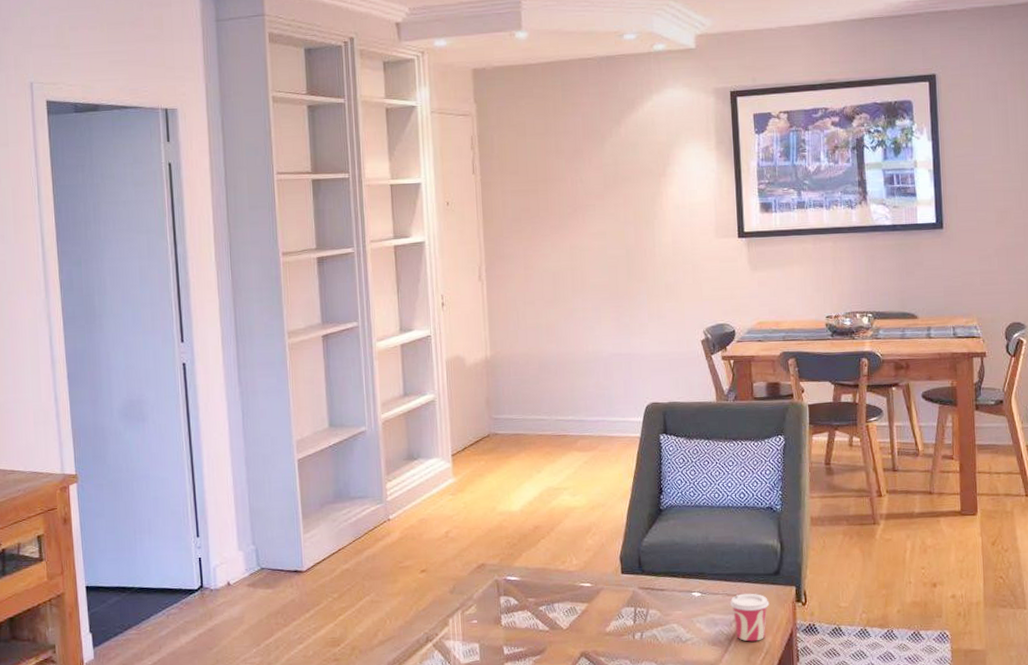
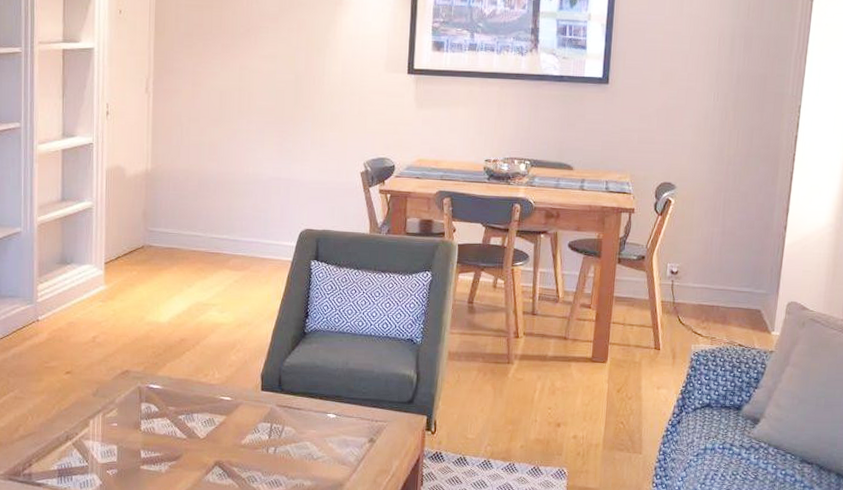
cup: present [730,593,770,642] -> none [363,418,401,464]

